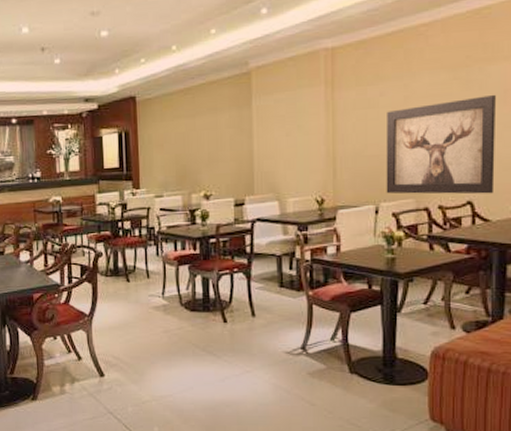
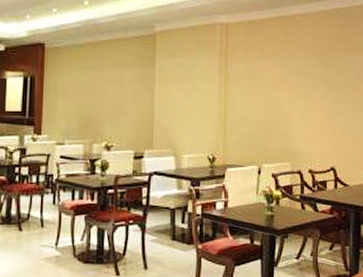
wall art: present [386,94,496,194] -> none [267,79,352,162]

